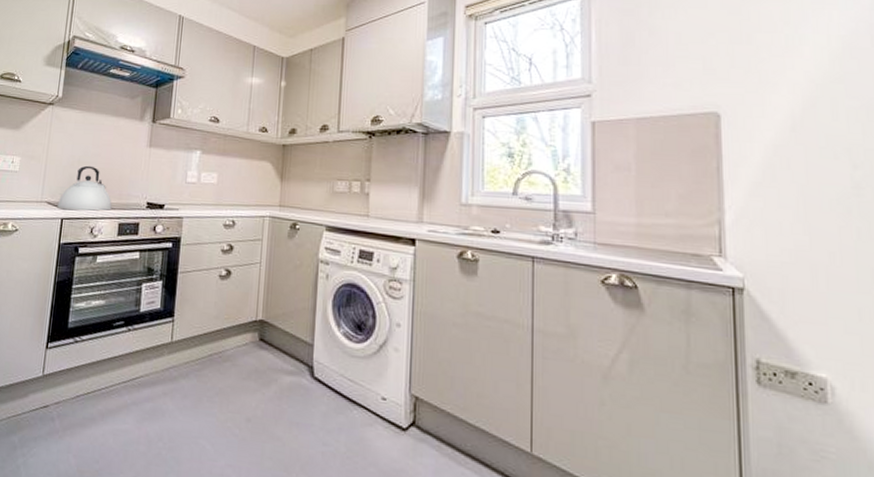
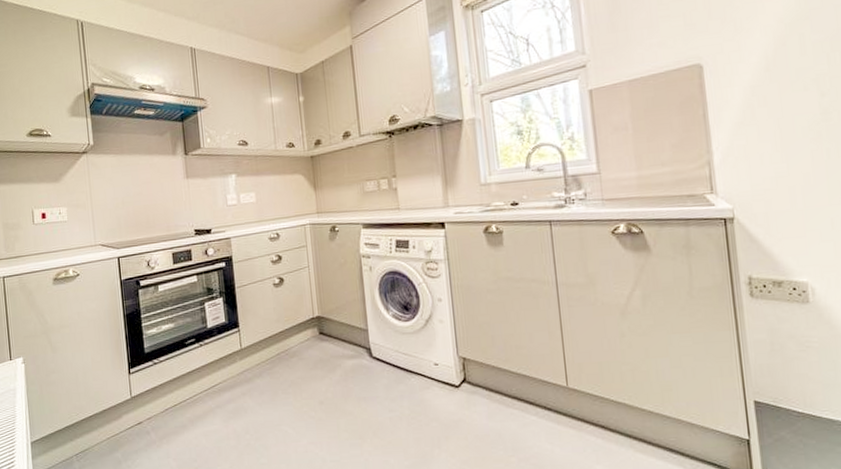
kettle: present [57,165,112,212] -> none [111,204,163,250]

